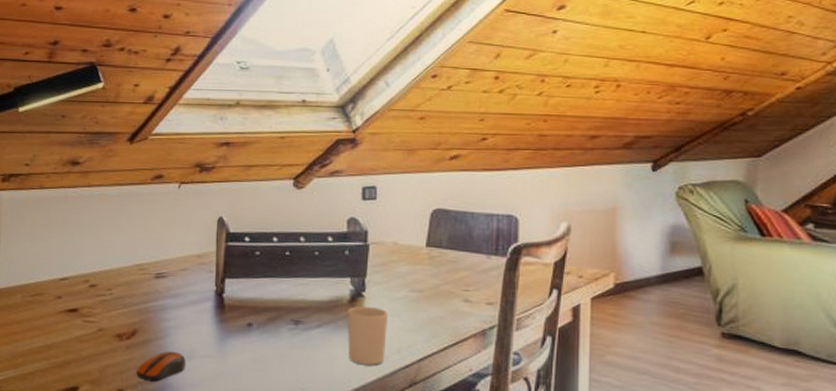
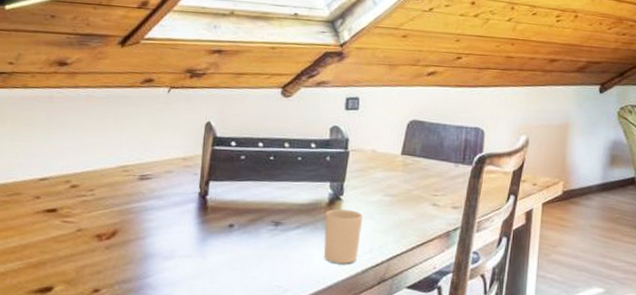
computer mouse: present [137,351,187,381] -> none [114,251,166,280]

